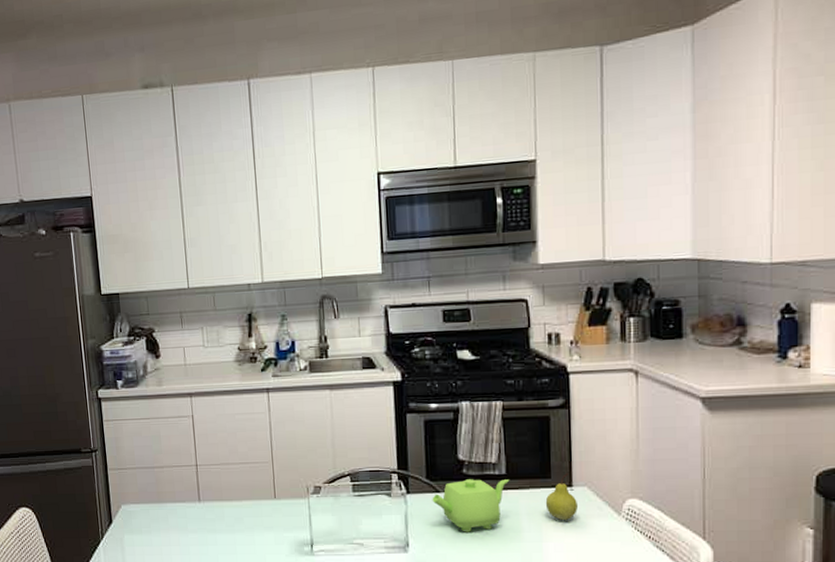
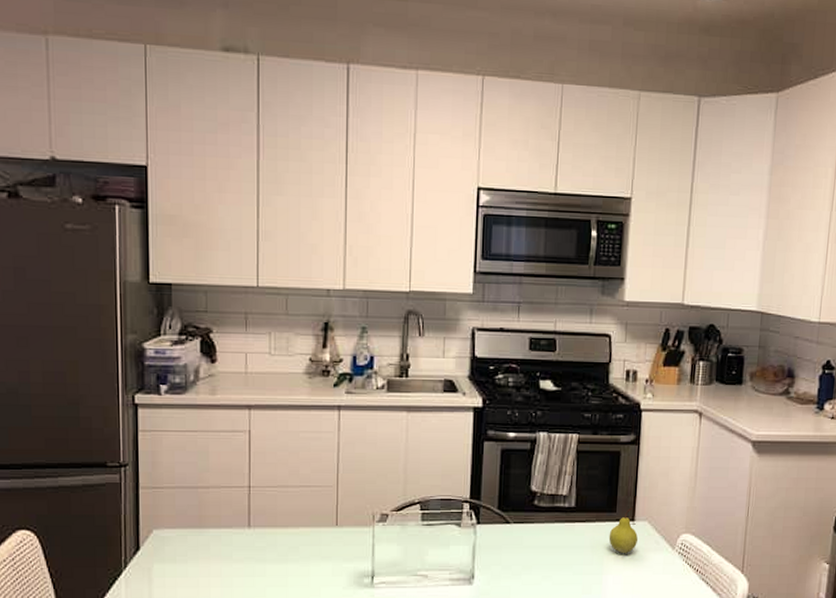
teapot: present [432,479,510,532] -> none [501,511,578,564]

